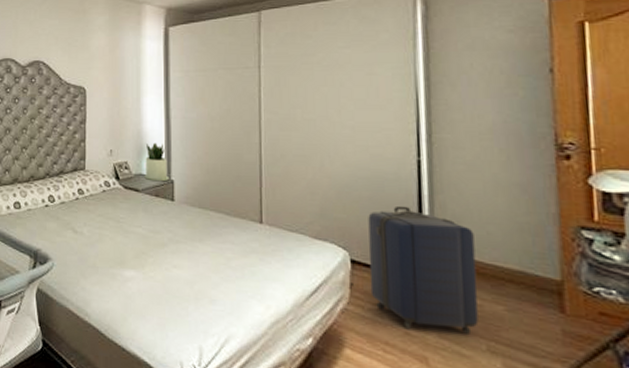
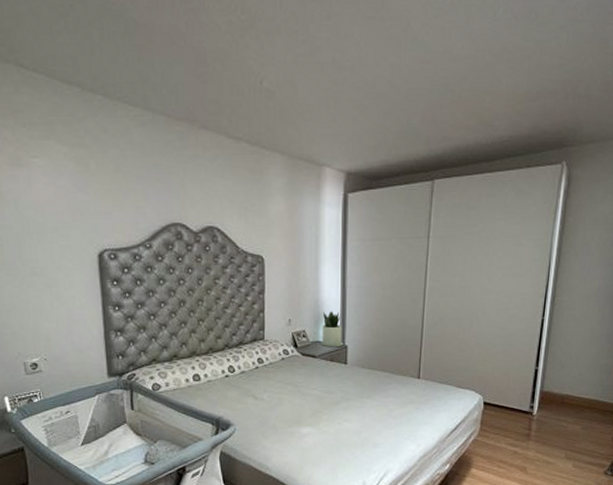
suitcase: present [368,205,479,334] -> none [494,357,571,450]

